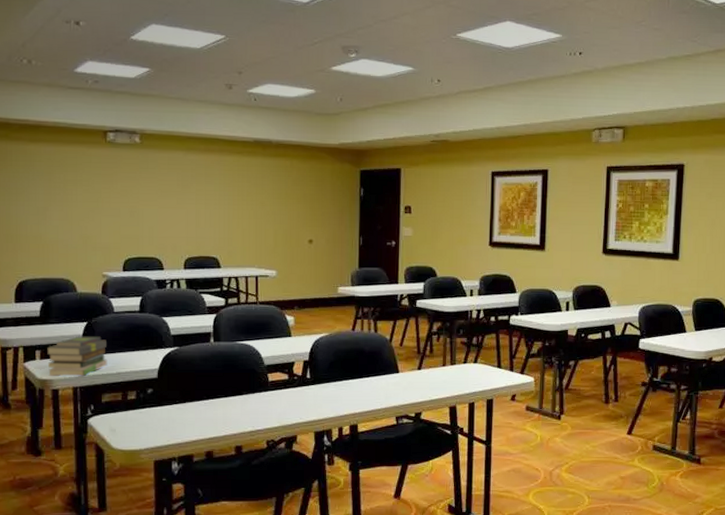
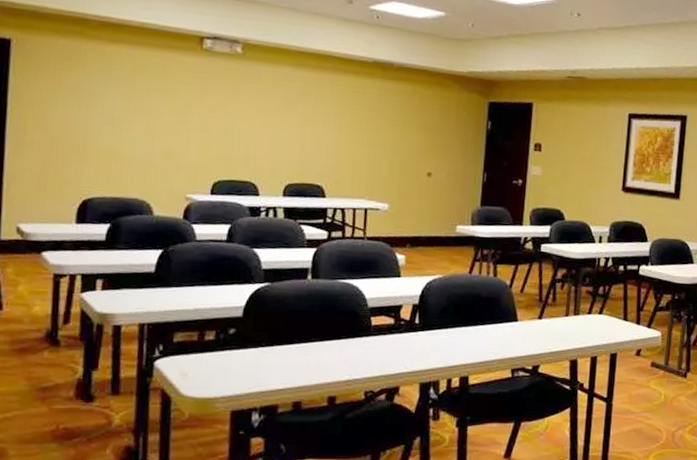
books: present [47,336,108,376] -> none [110,265,184,311]

